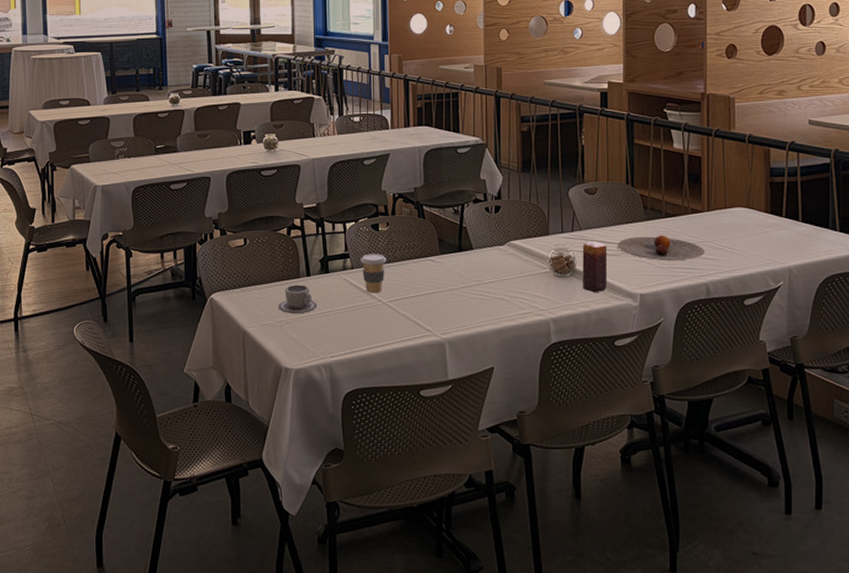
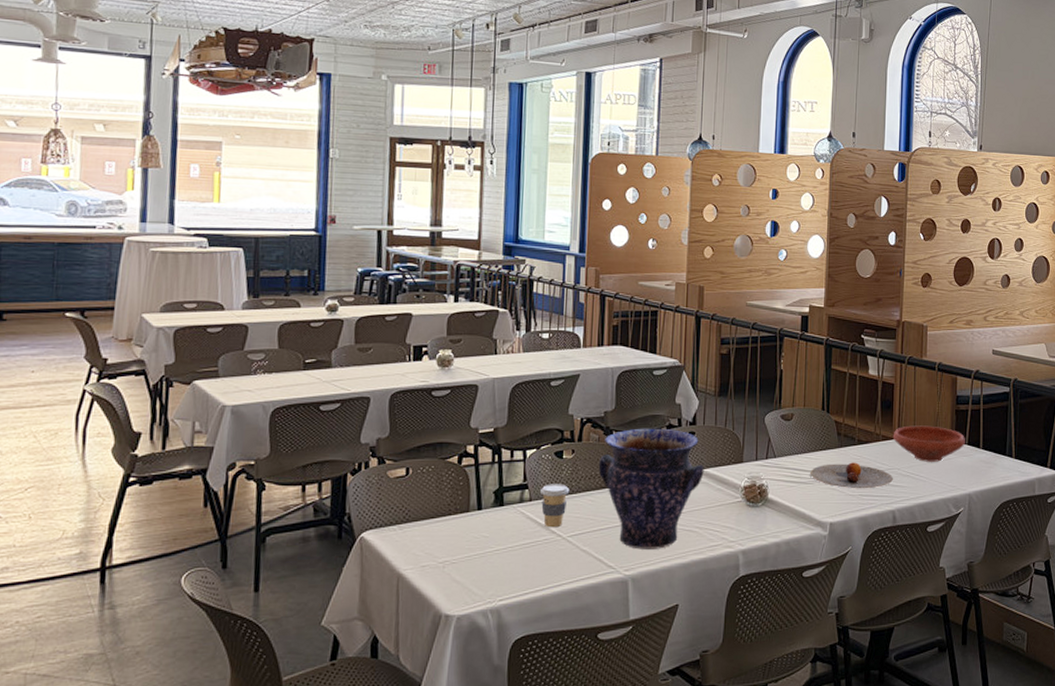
cup: present [279,284,317,313] -> none [442,519,487,552]
vase: none [411,202,511,315] -> present [598,428,704,550]
candle: present [582,241,608,293] -> none [774,469,801,523]
bowl: none [702,198,782,235] -> present [893,425,965,462]

